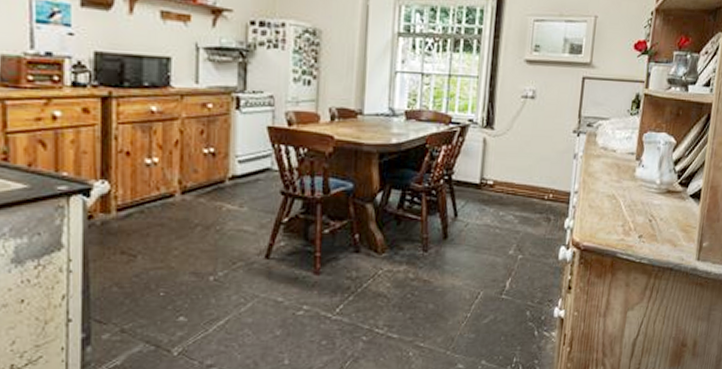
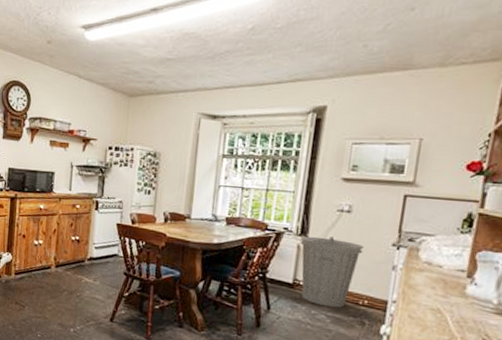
trash can: none [485,127,548,206] -> present [299,236,364,308]

